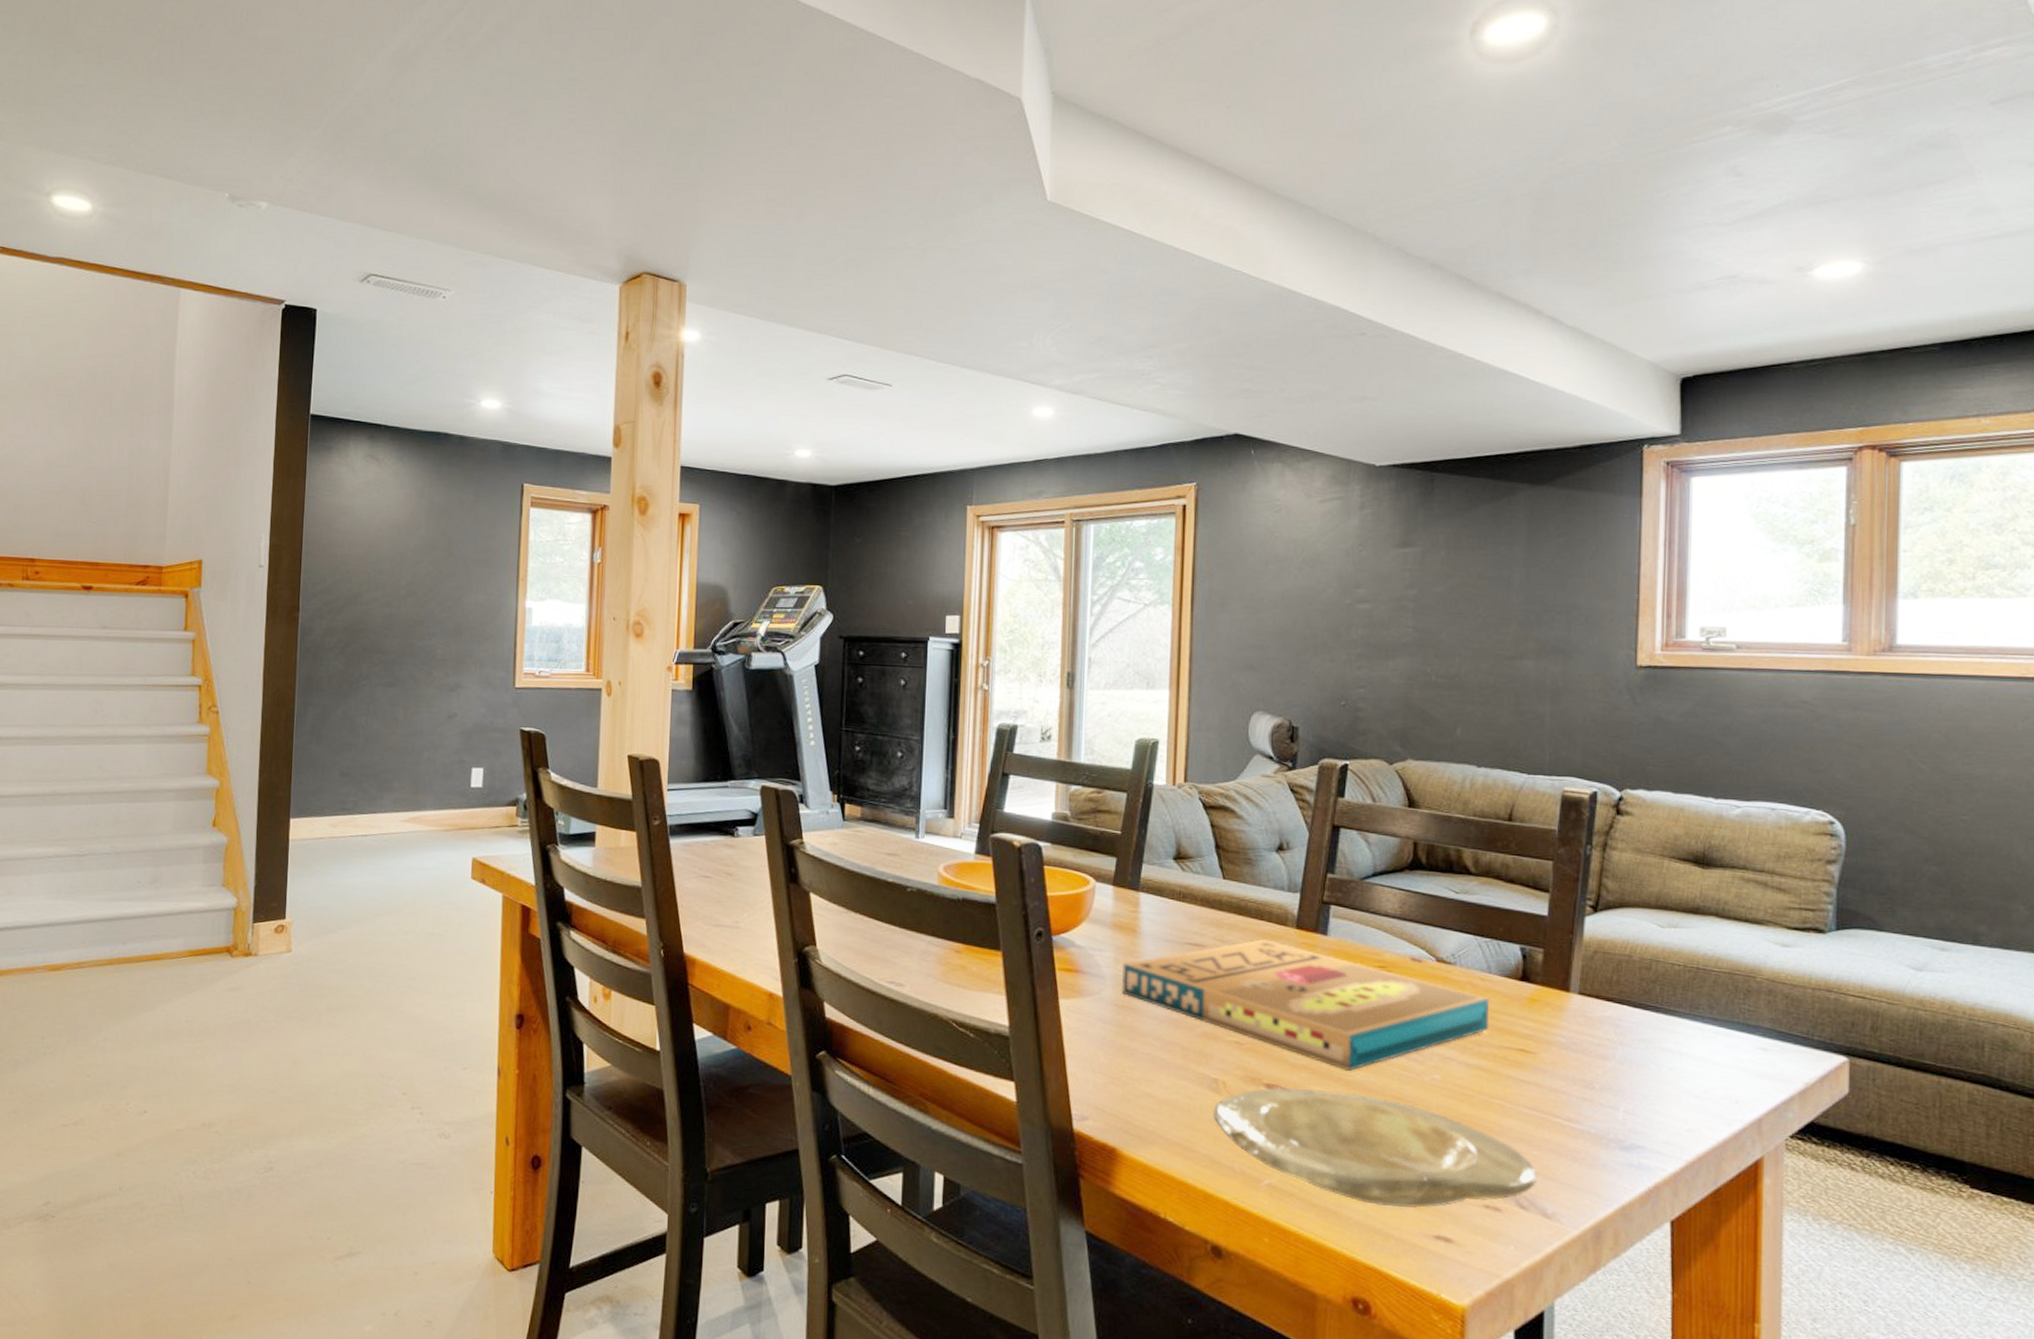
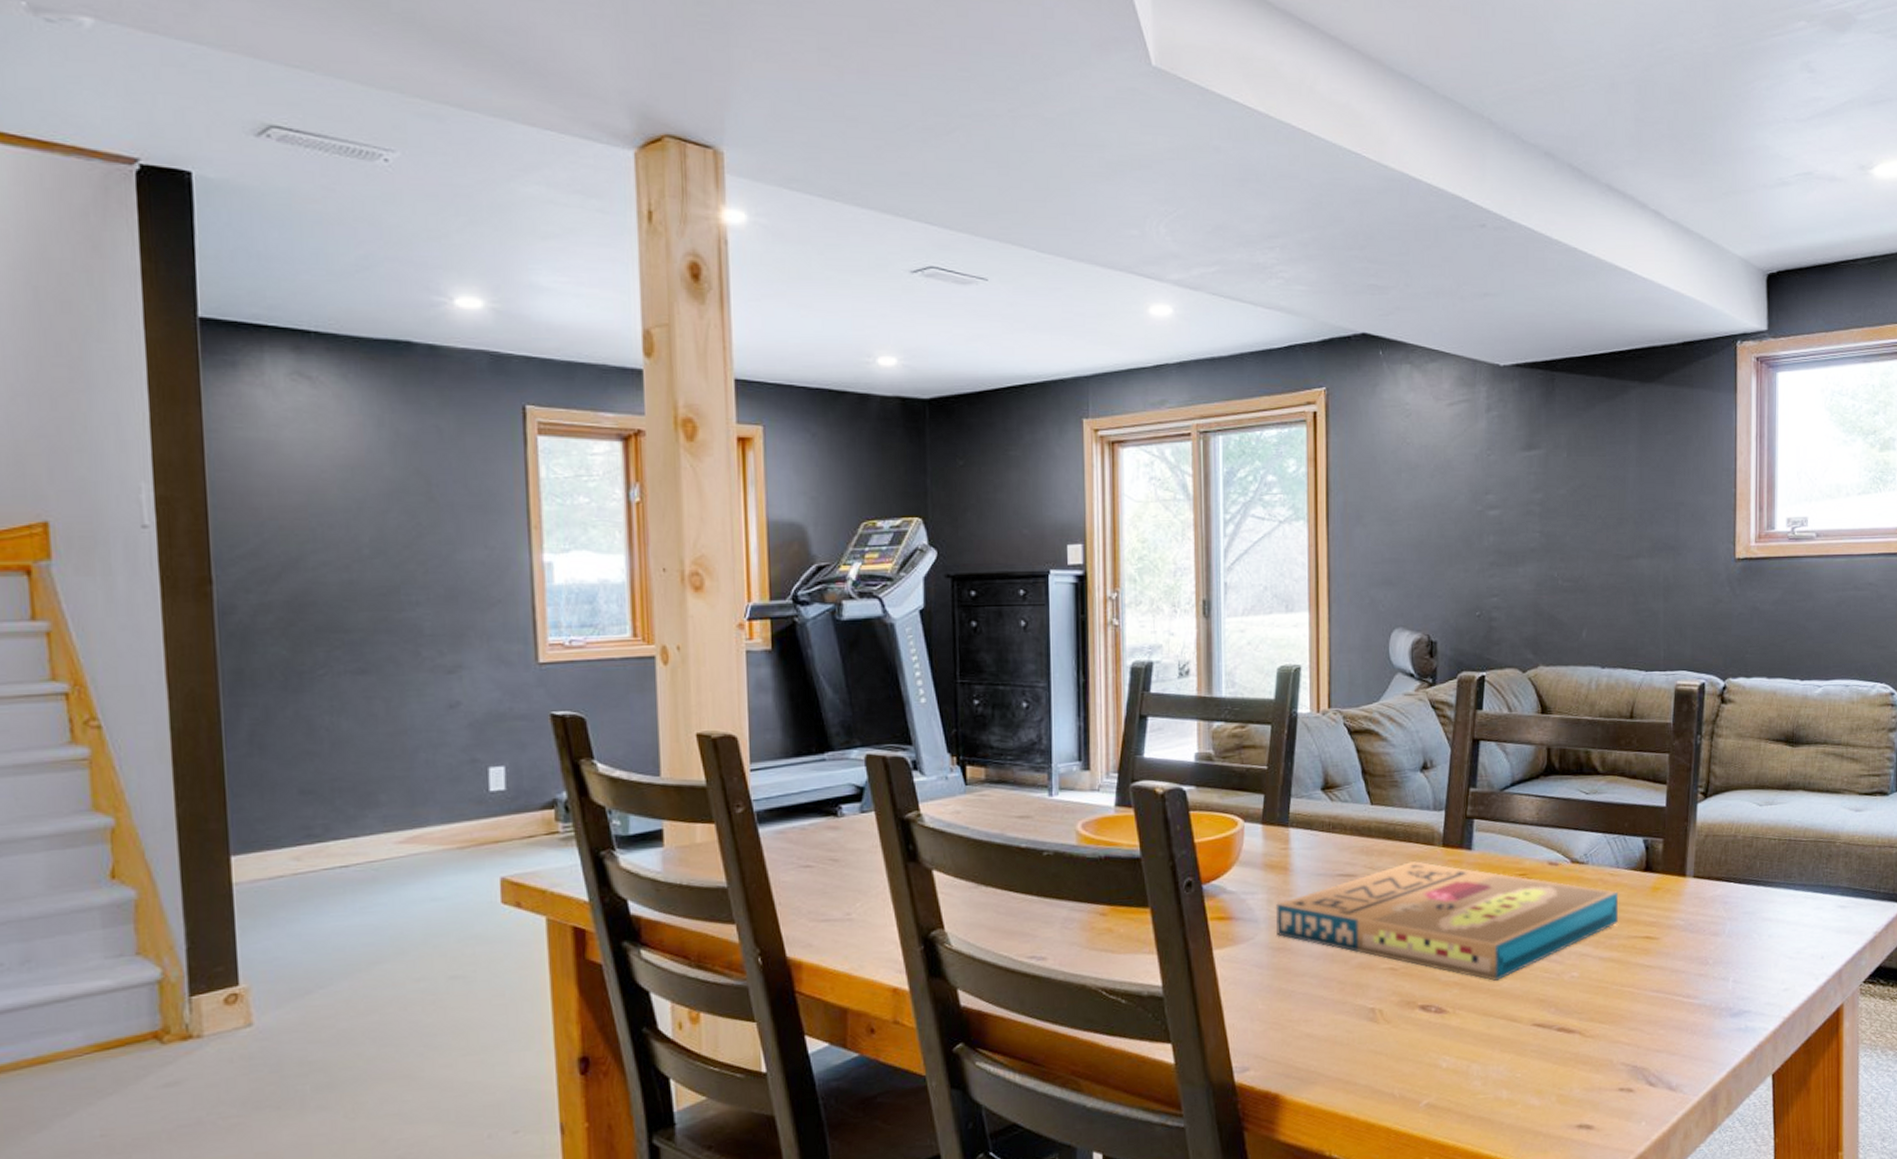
plate: present [1212,1087,1537,1208] -> none [1371,1001,1662,1106]

